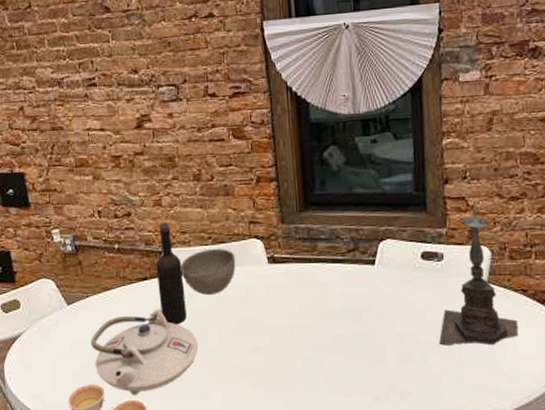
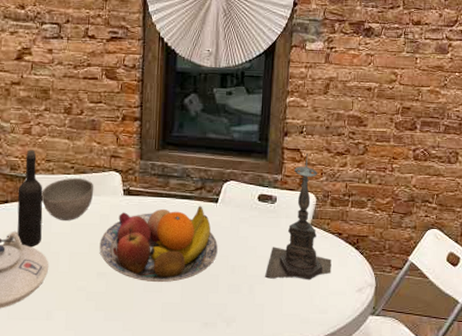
fruit bowl: none [248,269,381,356] -> present [99,206,218,283]

